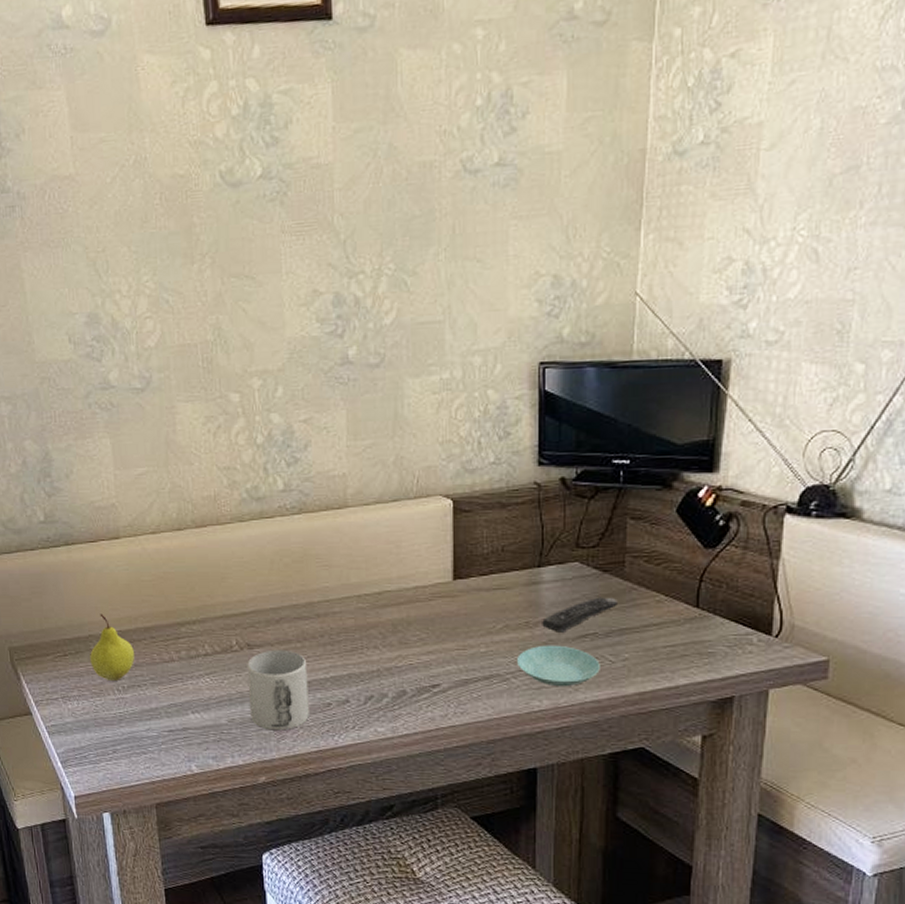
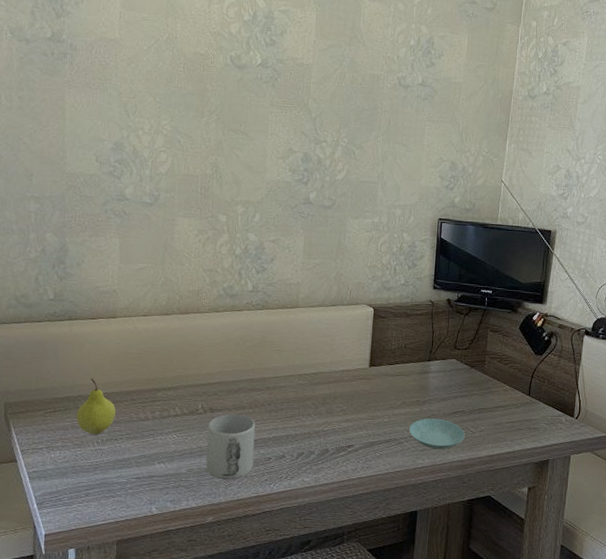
remote control: present [542,597,617,632] -> none [428,385,479,410]

